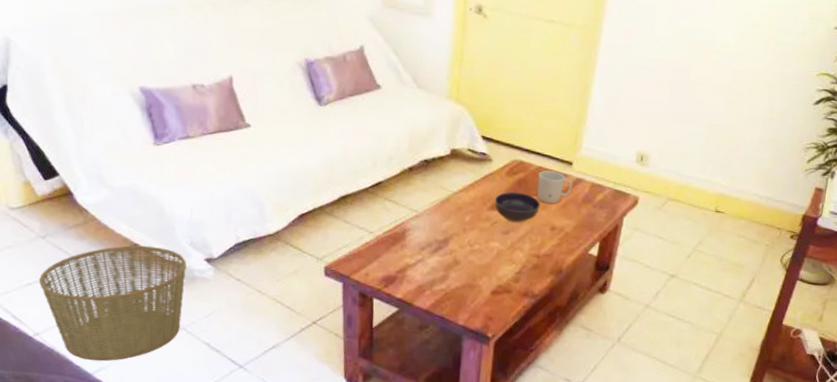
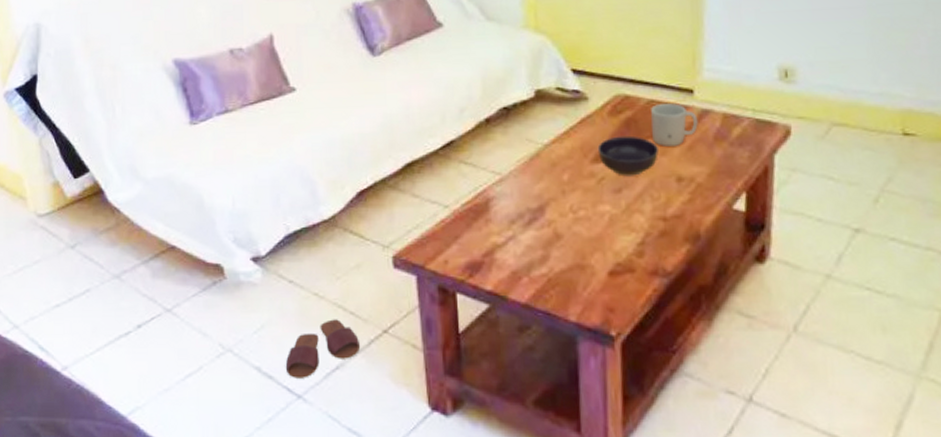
basket: present [39,245,186,361] -> none [68,247,230,398]
slippers: none [230,311,294,353] -> present [285,319,361,378]

